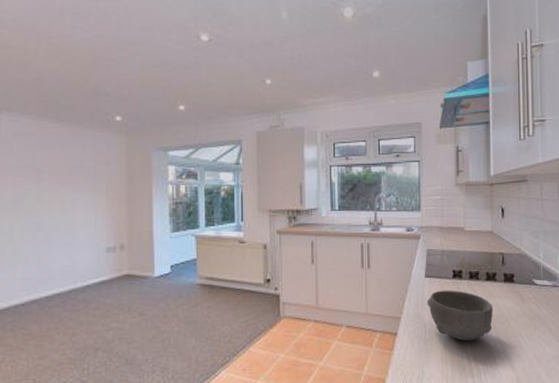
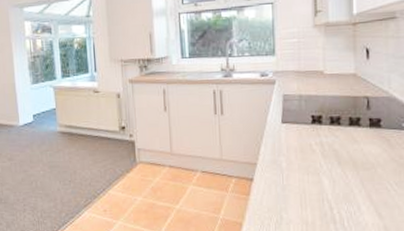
bowl: present [427,290,494,342] -> none [284,135,358,188]

